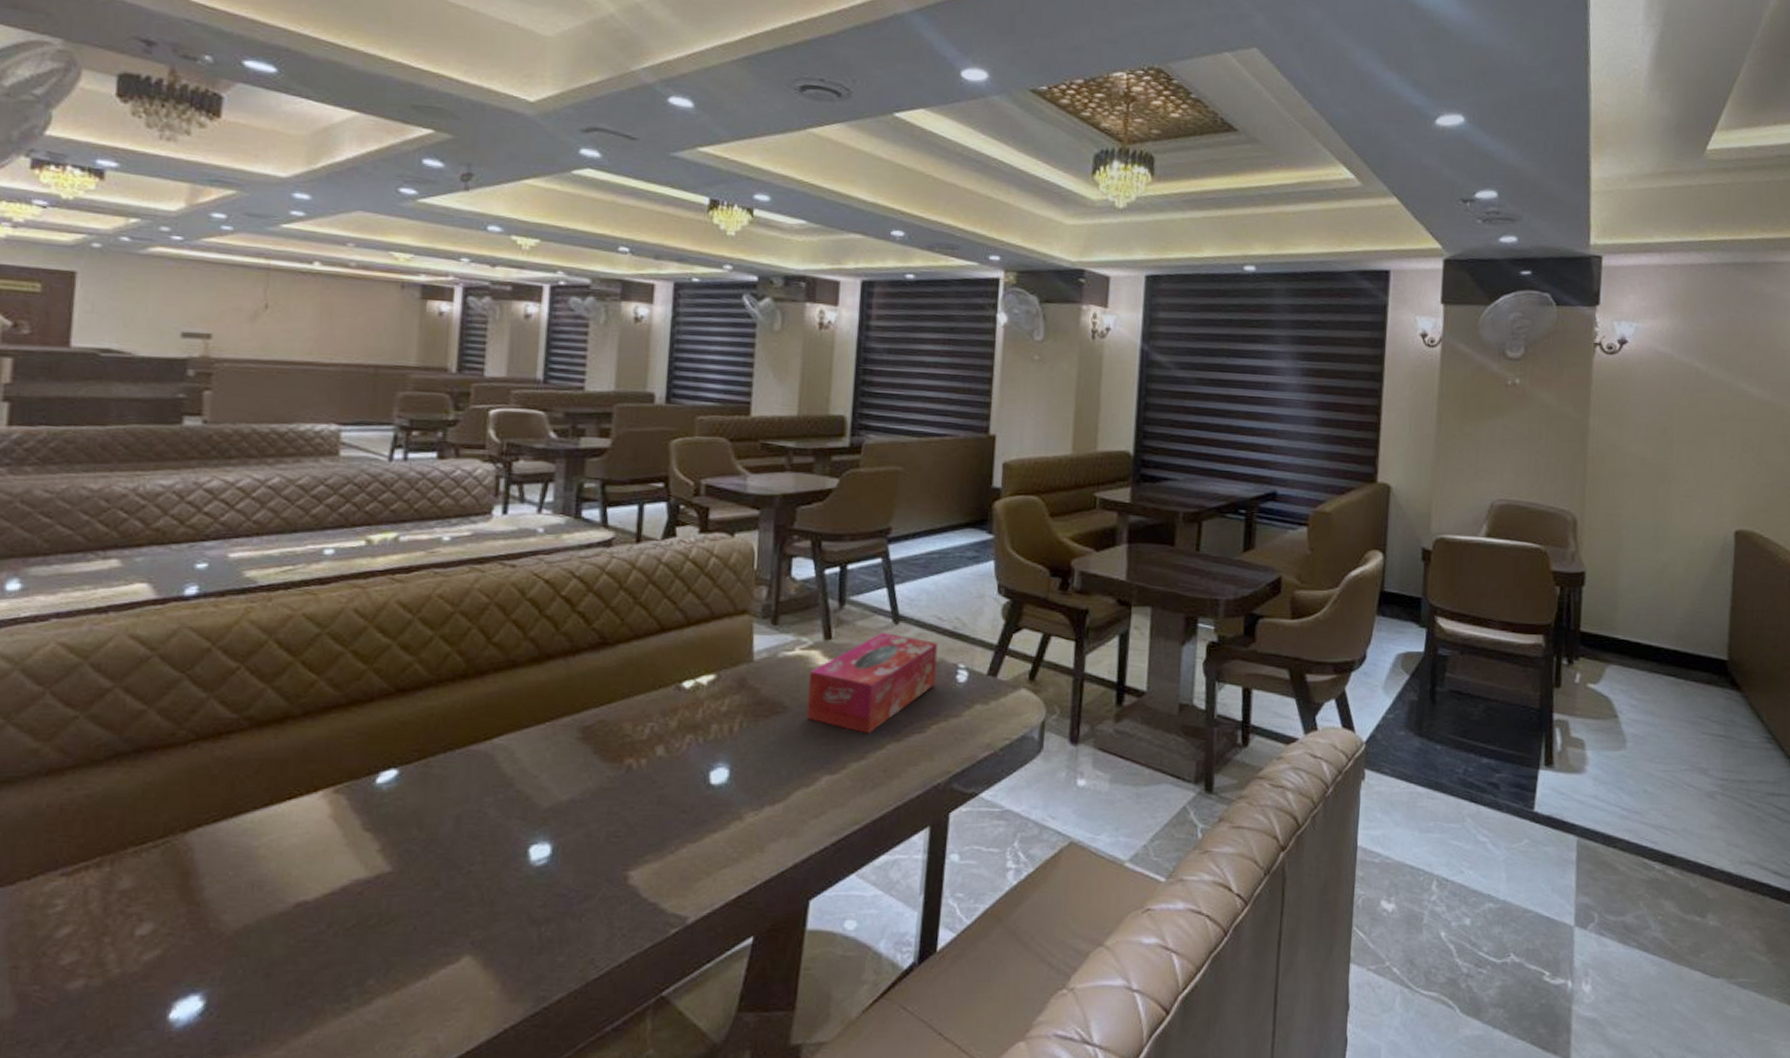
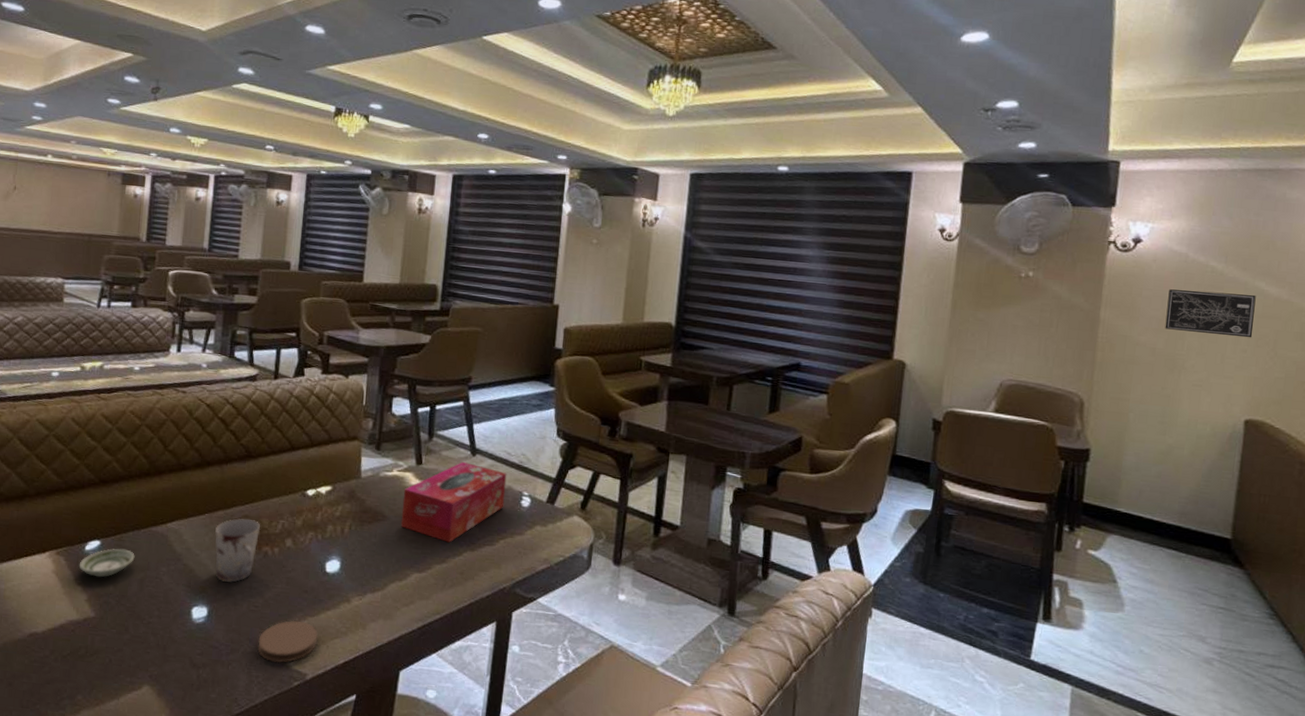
saucer: none [367,777,448,819] -> present [79,548,135,578]
cup: none [560,724,622,809] -> present [215,518,261,583]
coaster: none [620,849,702,908] -> present [257,620,319,663]
wall art: none [1653,393,1740,443] -> present [1165,289,1256,338]

